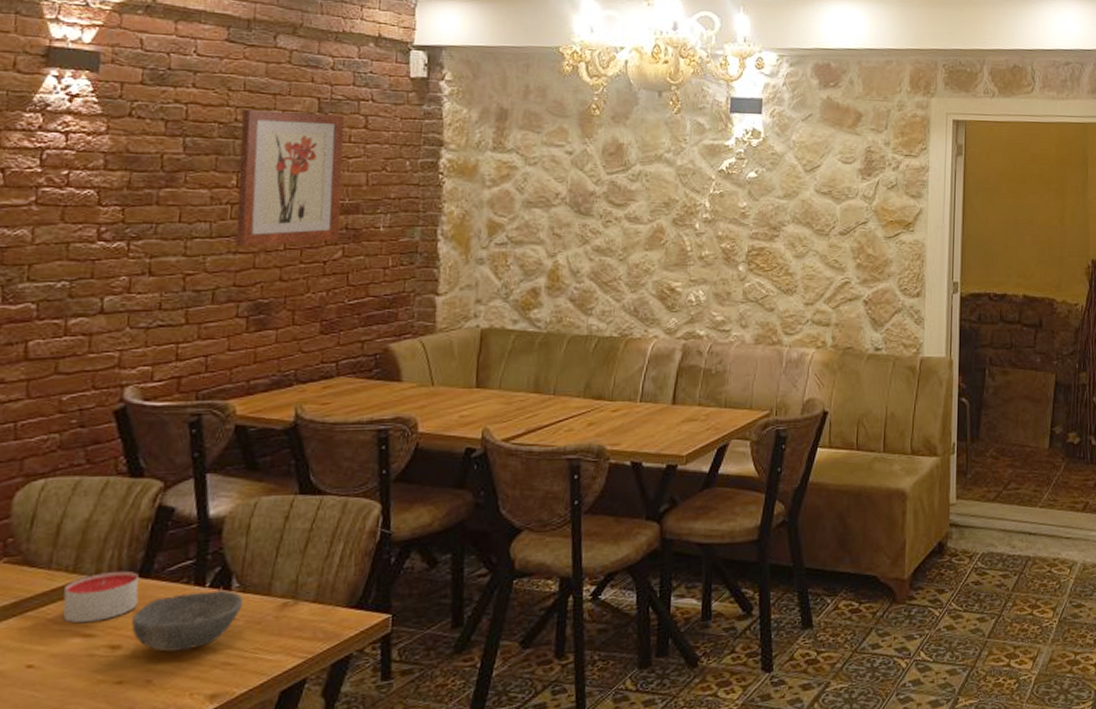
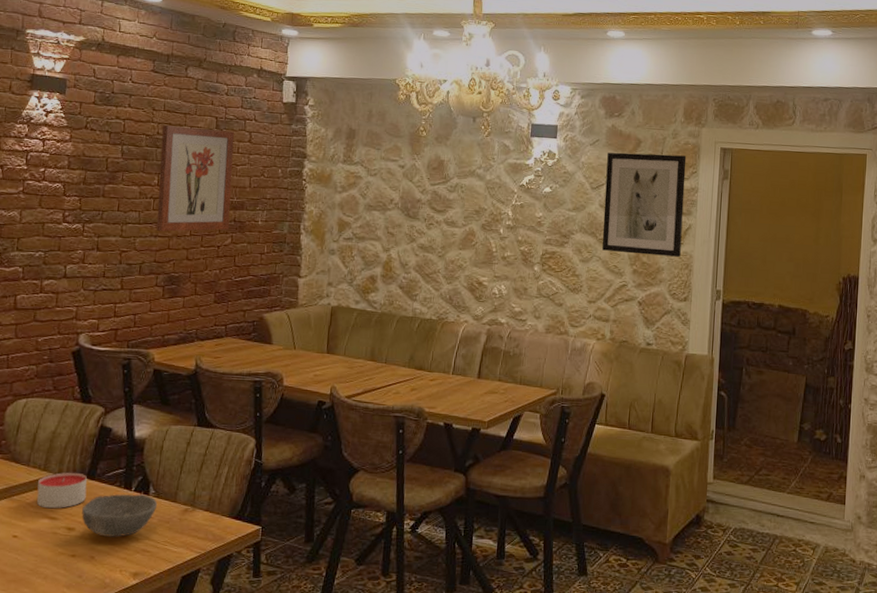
wall art: none [819,128,915,246] -> present [602,152,687,257]

